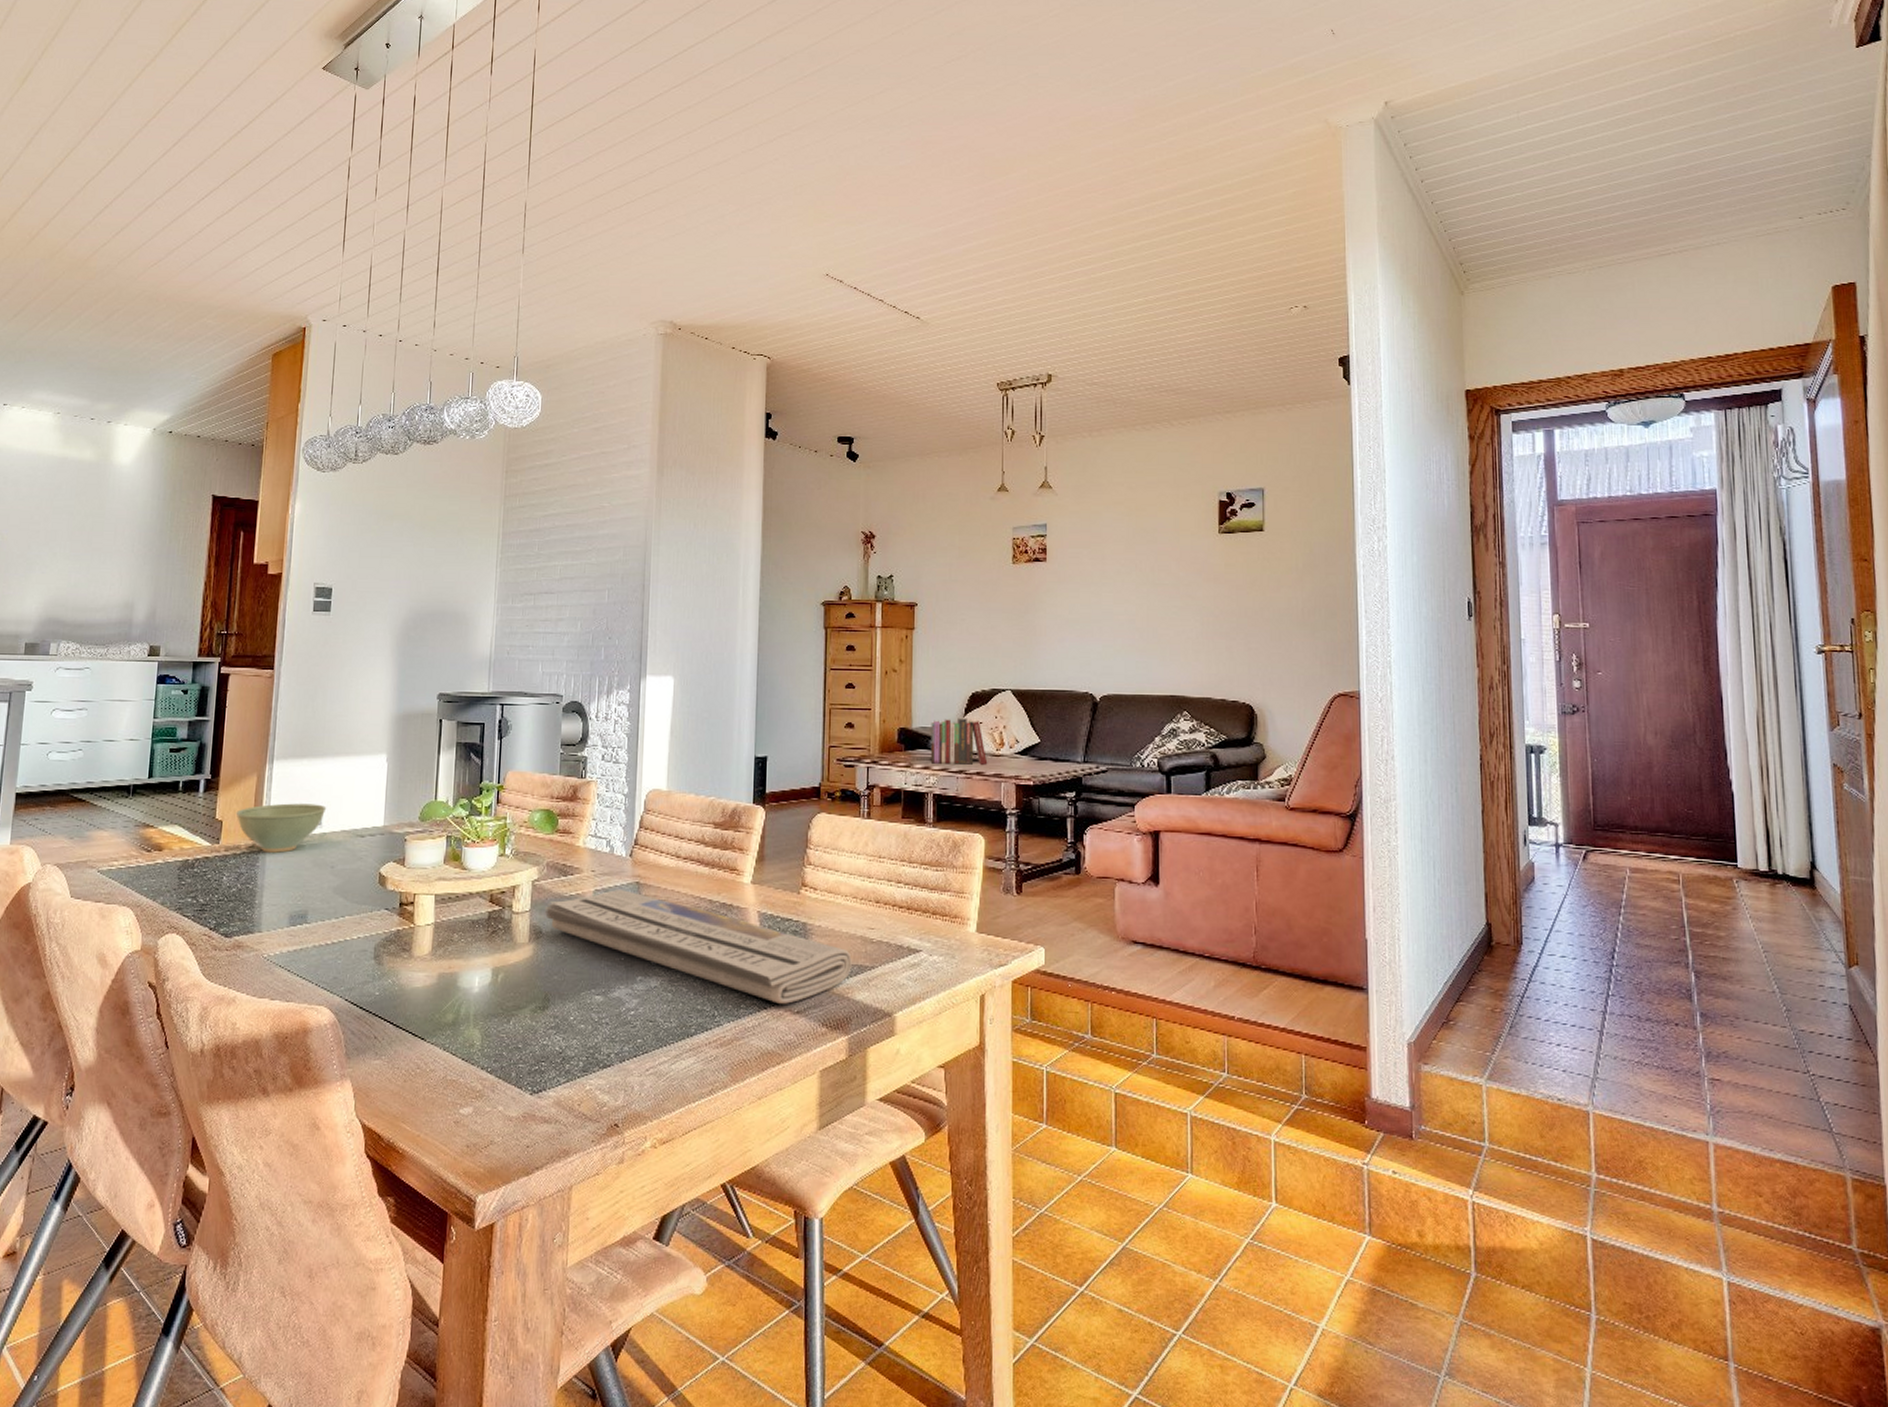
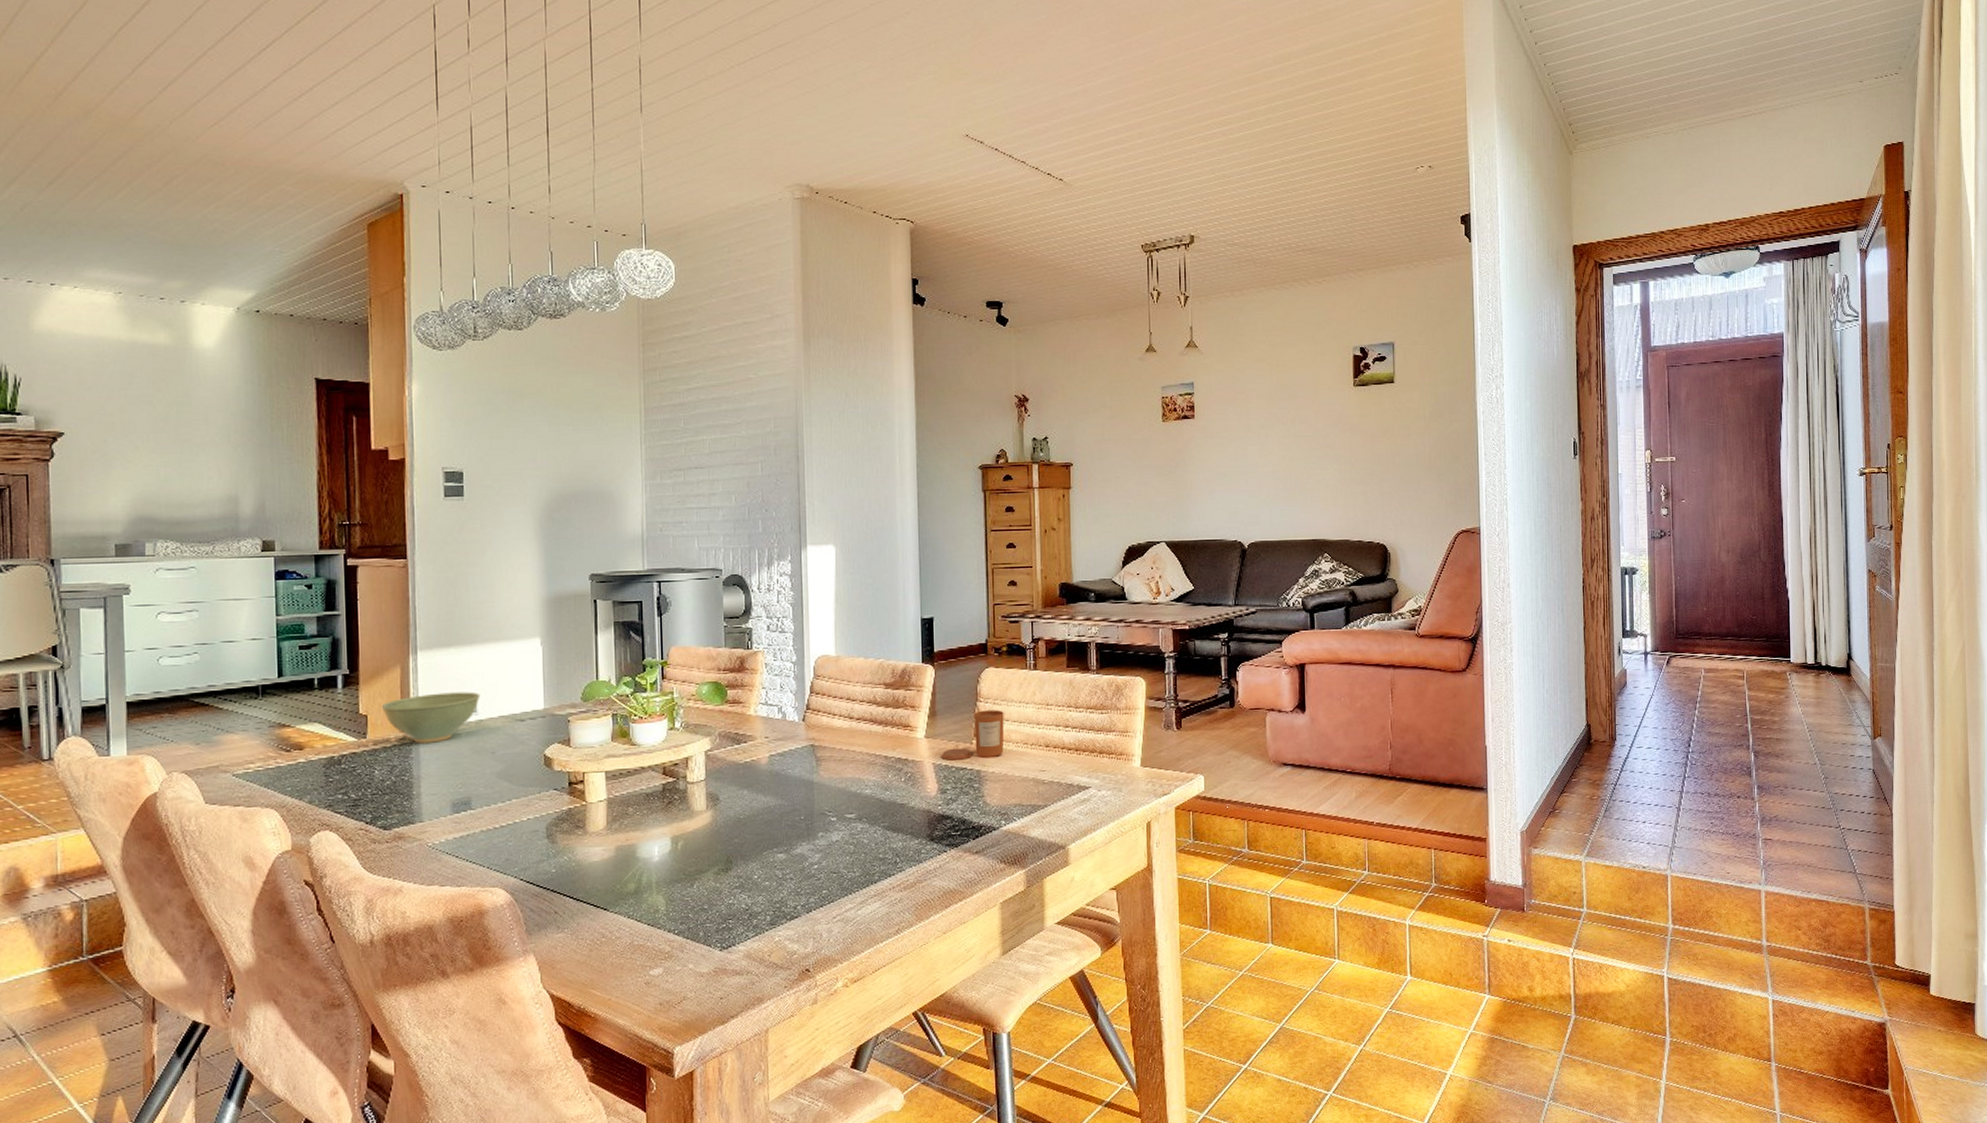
newspaper: present [544,890,852,1004] -> none [720,753,1026,846]
candle: none [767,858,834,910] -> present [941,710,1005,761]
books: present [930,718,988,766] -> none [1091,570,1146,616]

